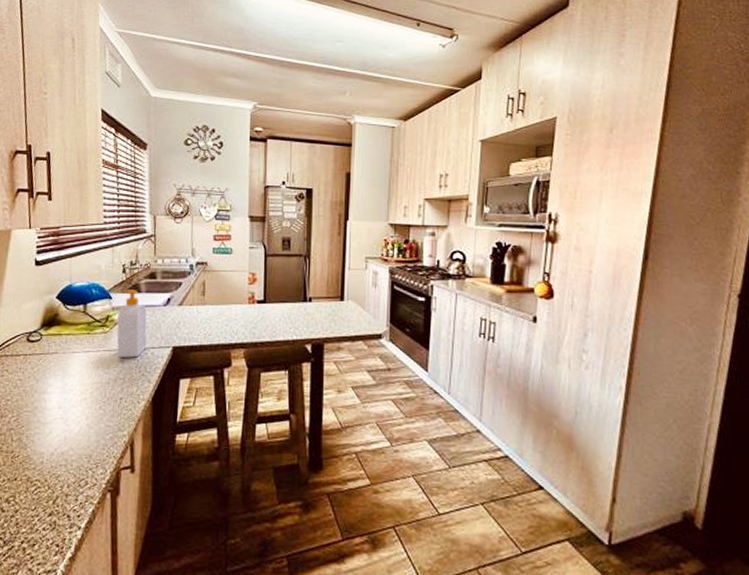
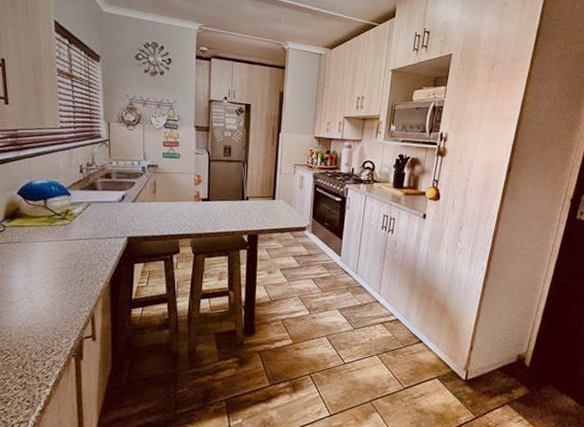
soap bottle: present [117,290,147,358] -> none [76,187,104,246]

